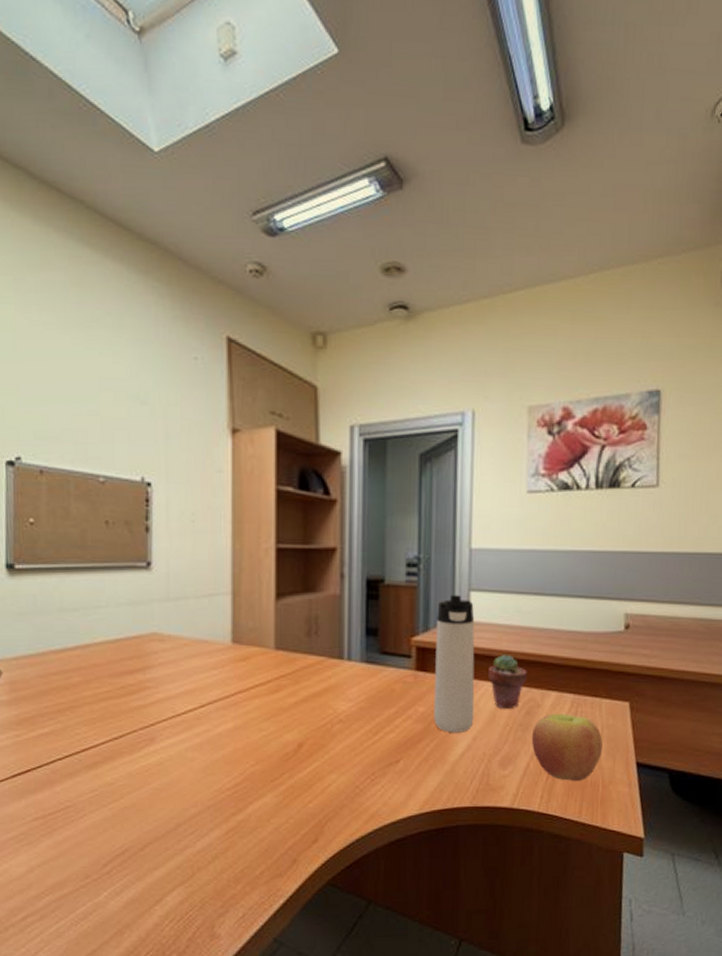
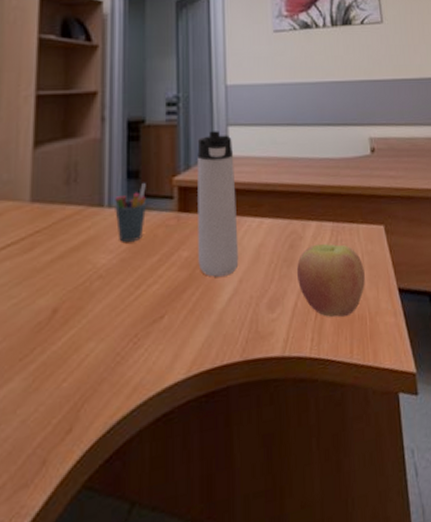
pen holder: none [354,641,386,694] -> present [115,183,147,243]
potted succulent: present [488,654,527,709] -> none [250,186,287,245]

